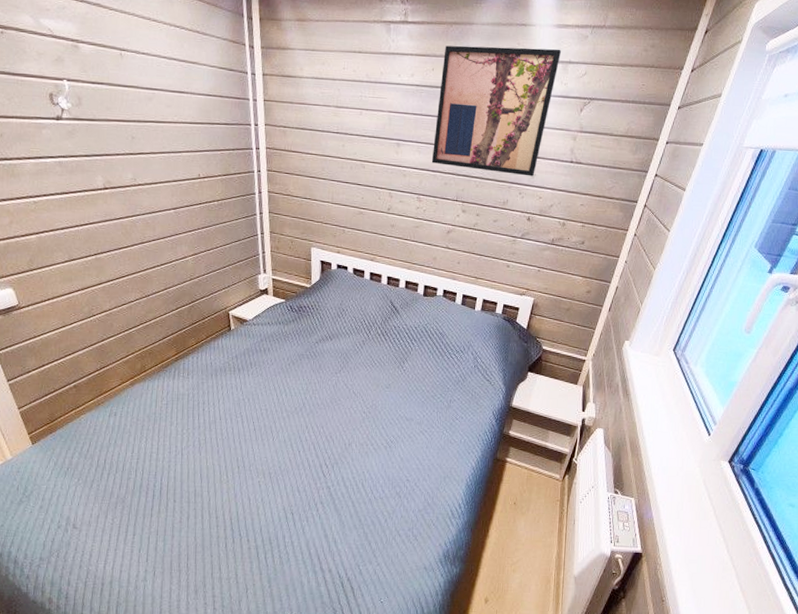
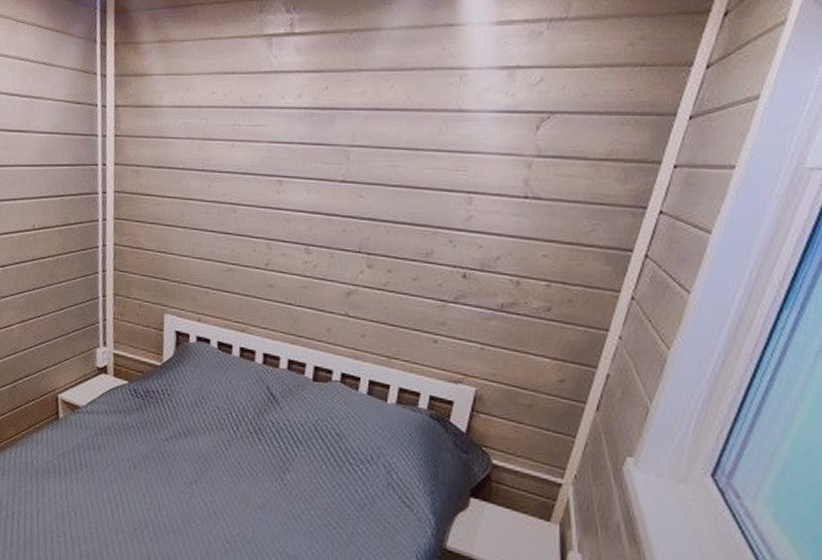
wall art: present [431,45,562,176] -> none [324,51,505,218]

